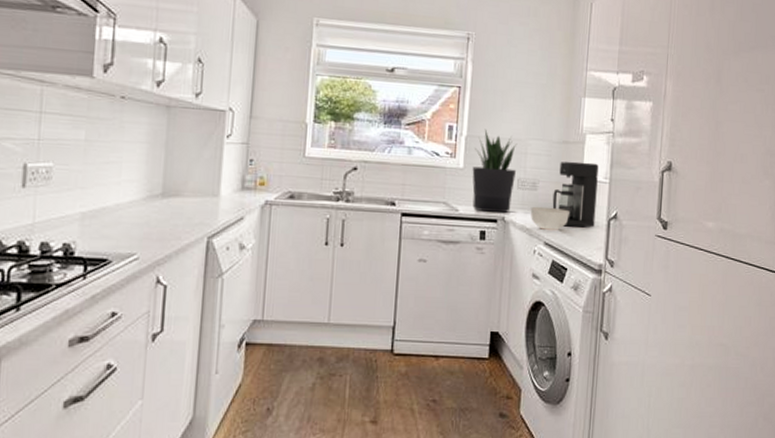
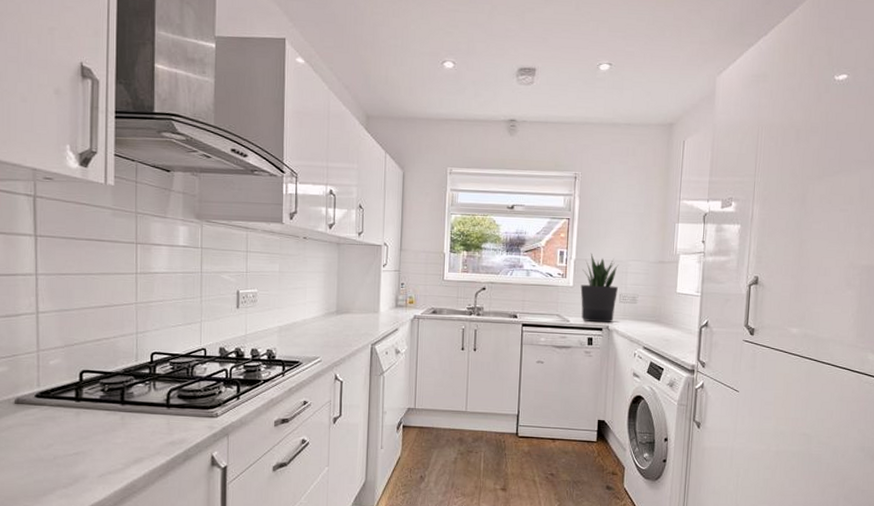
bowl: present [530,206,570,231] -> none [630,316,665,338]
coffee maker: present [552,161,599,228] -> none [650,278,691,334]

